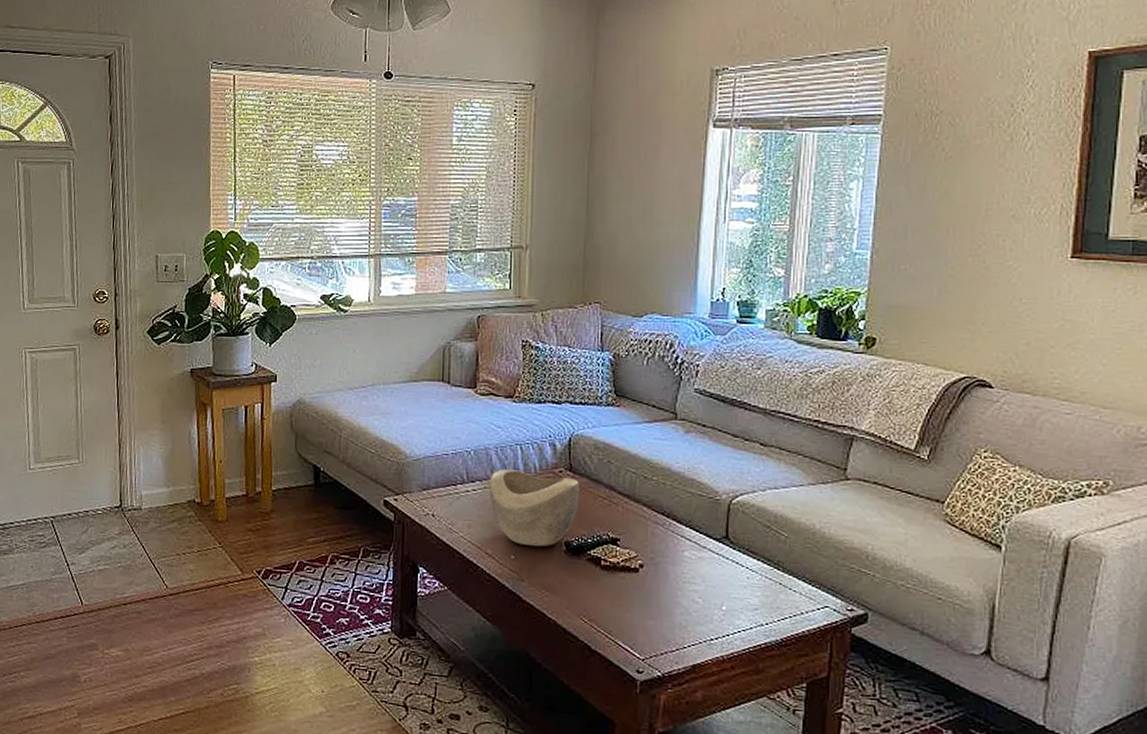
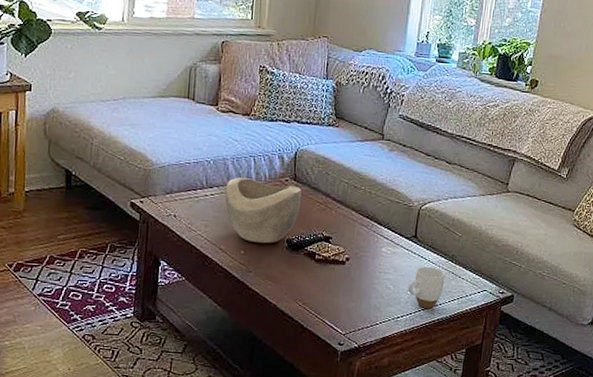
mug: none [722,574,770,629] -> present [408,266,445,309]

